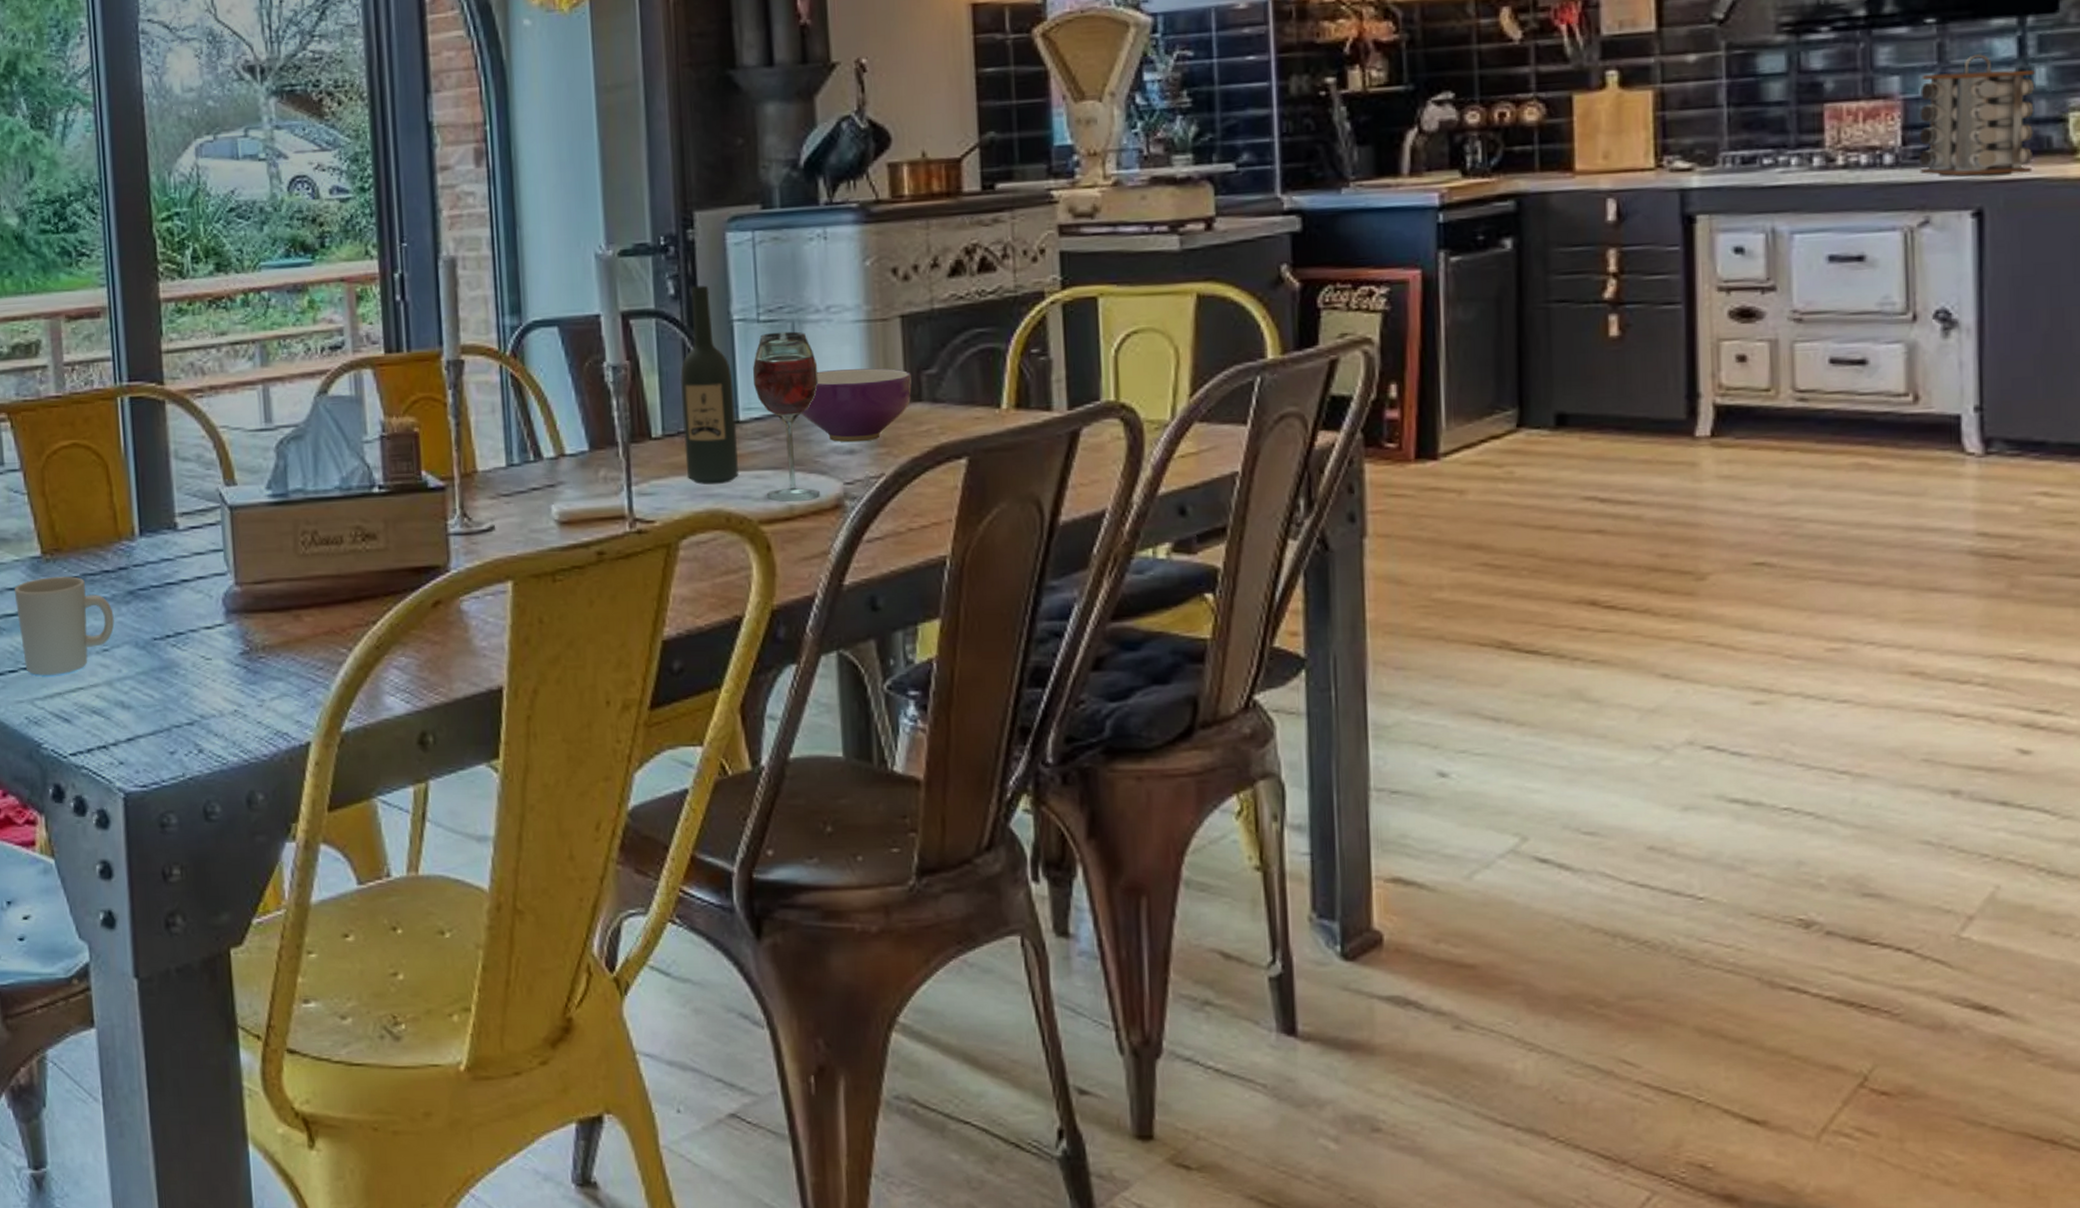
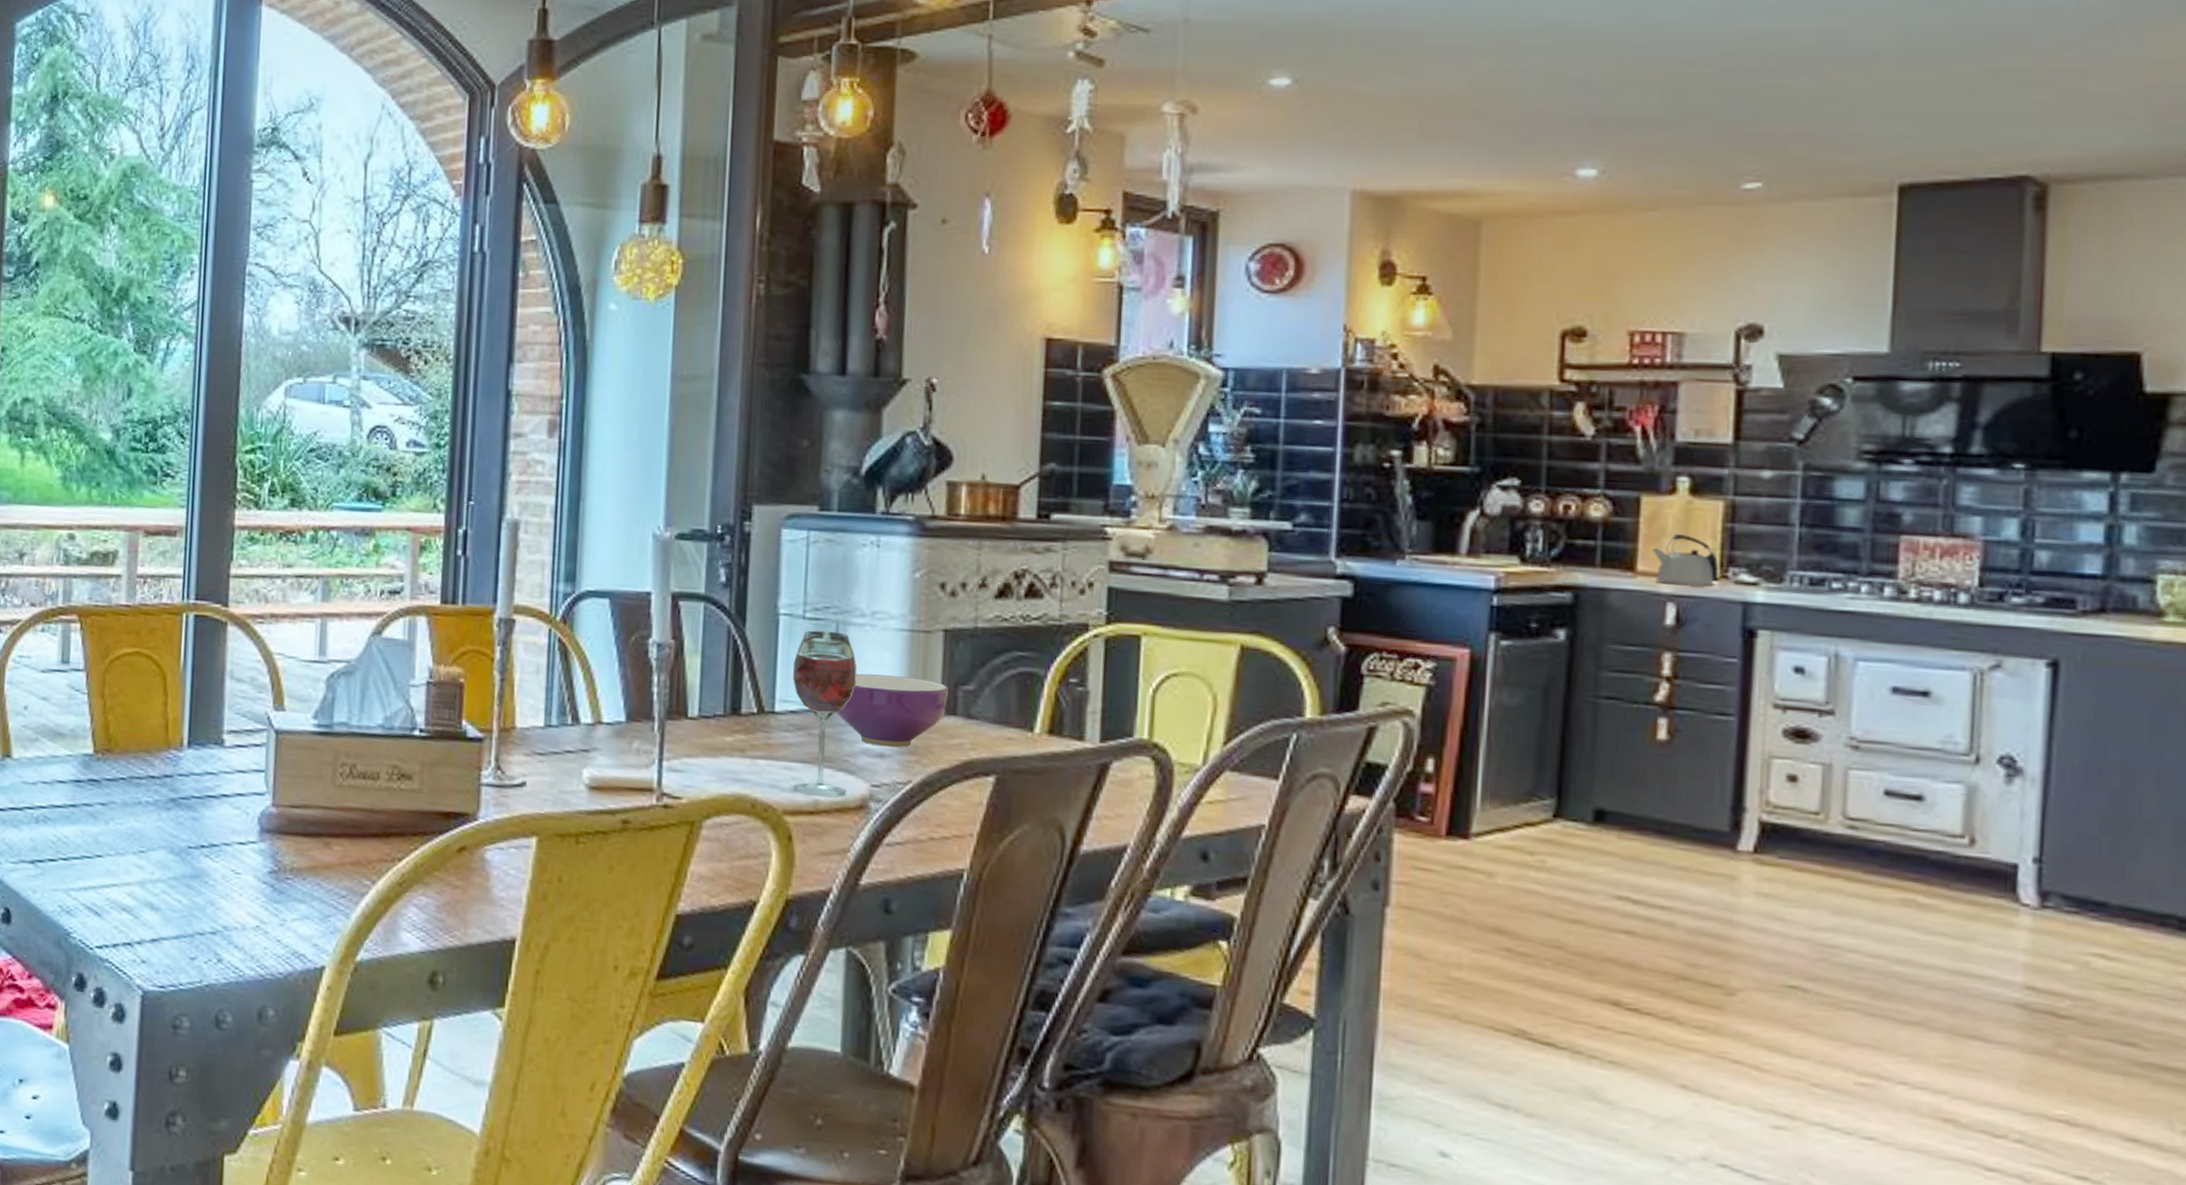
mug: present [14,576,114,676] -> none [63,775,154,870]
wine bottle: present [679,285,740,486] -> none [718,576,773,771]
kettle: none [1588,128,1655,181] -> present [1652,533,1719,588]
spice rack: present [1919,54,2035,178] -> none [1995,505,2125,630]

